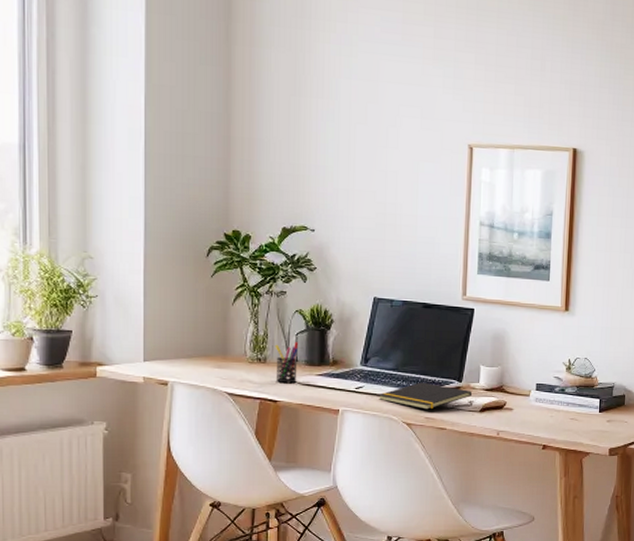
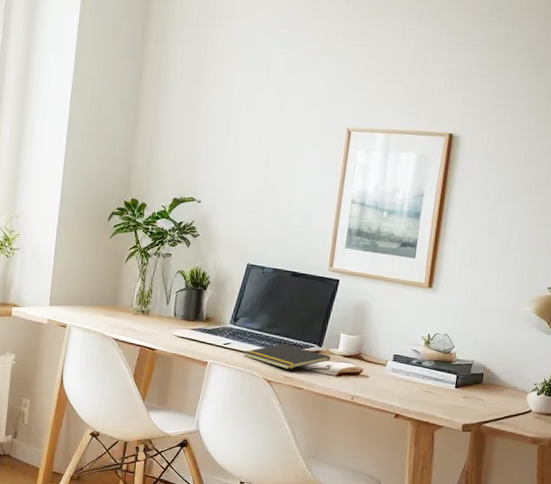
pen holder: present [275,342,298,383] -> none [155,299,177,334]

